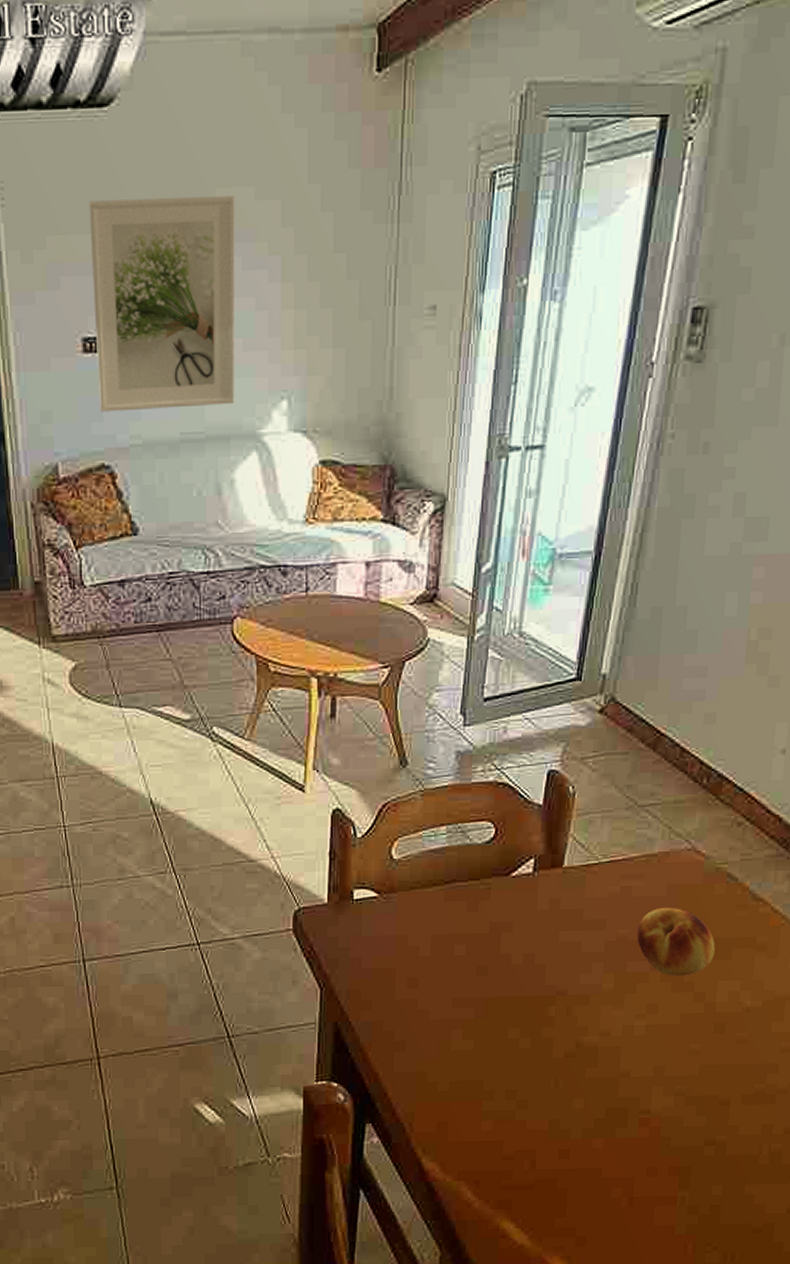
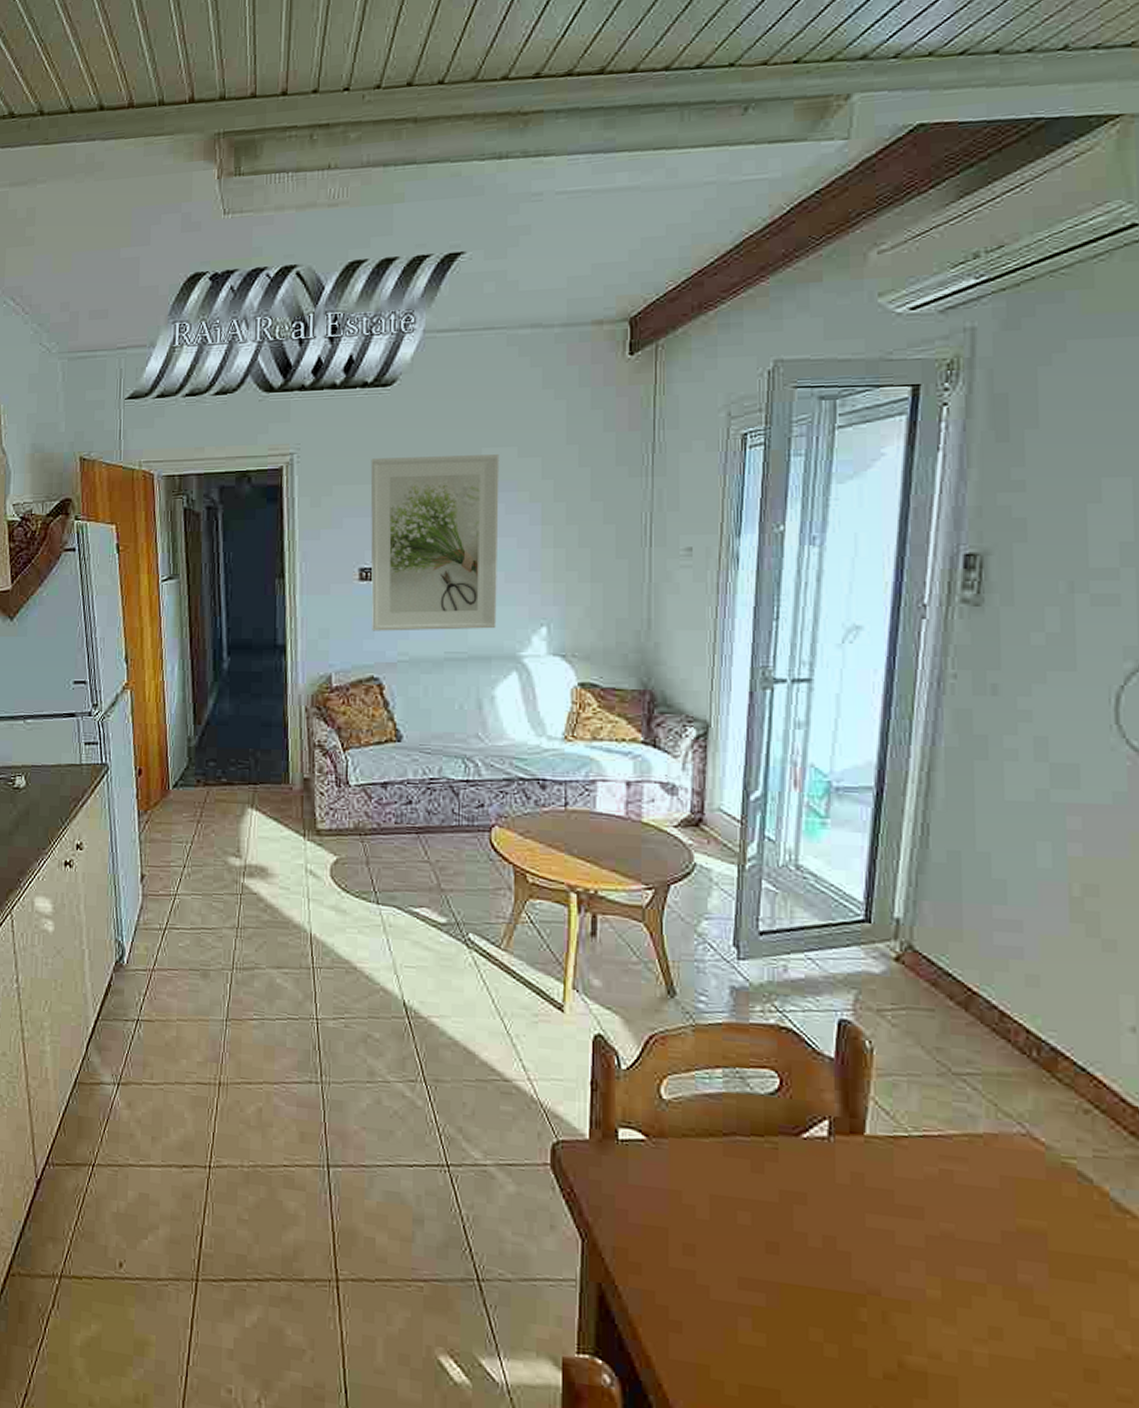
fruit: present [636,907,715,977] -> none [964,1202,1072,1297]

